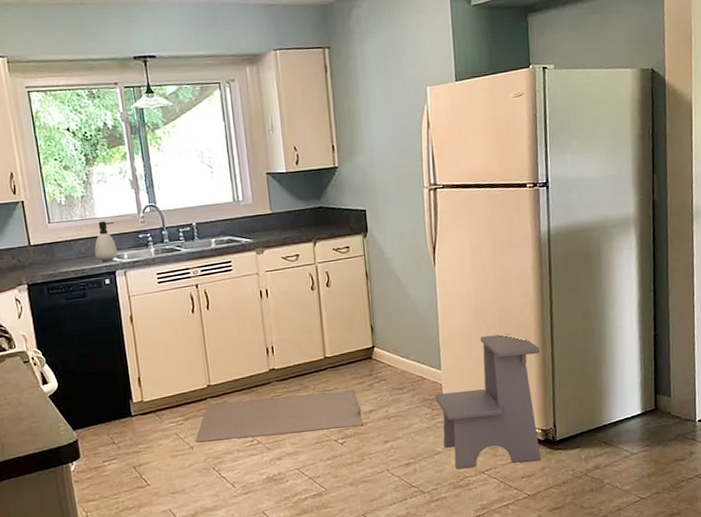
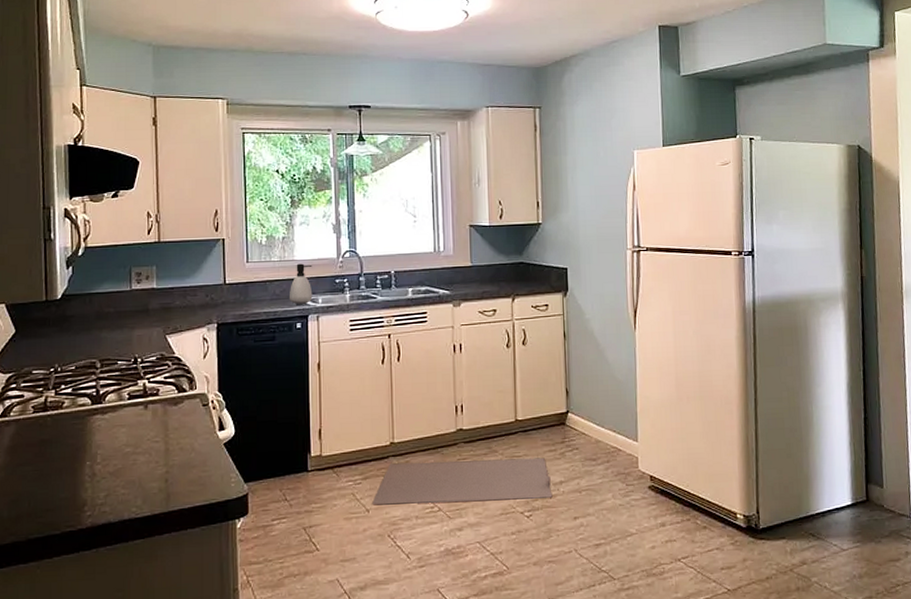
step stool: present [435,333,541,470] -> none [630,407,743,555]

